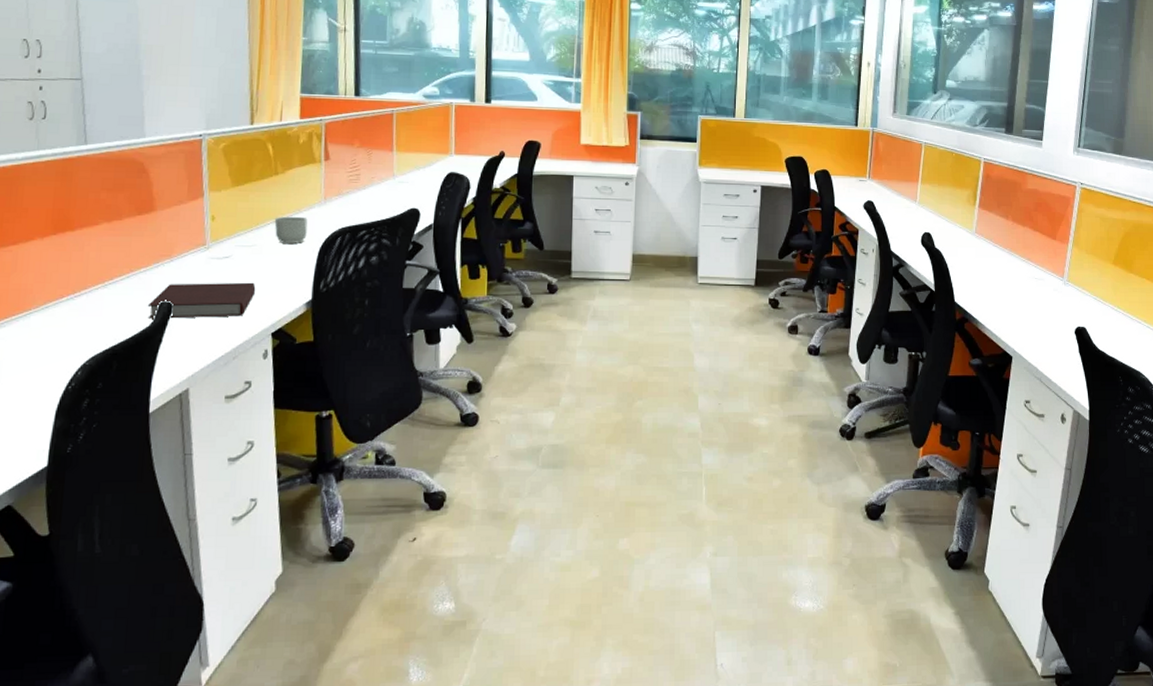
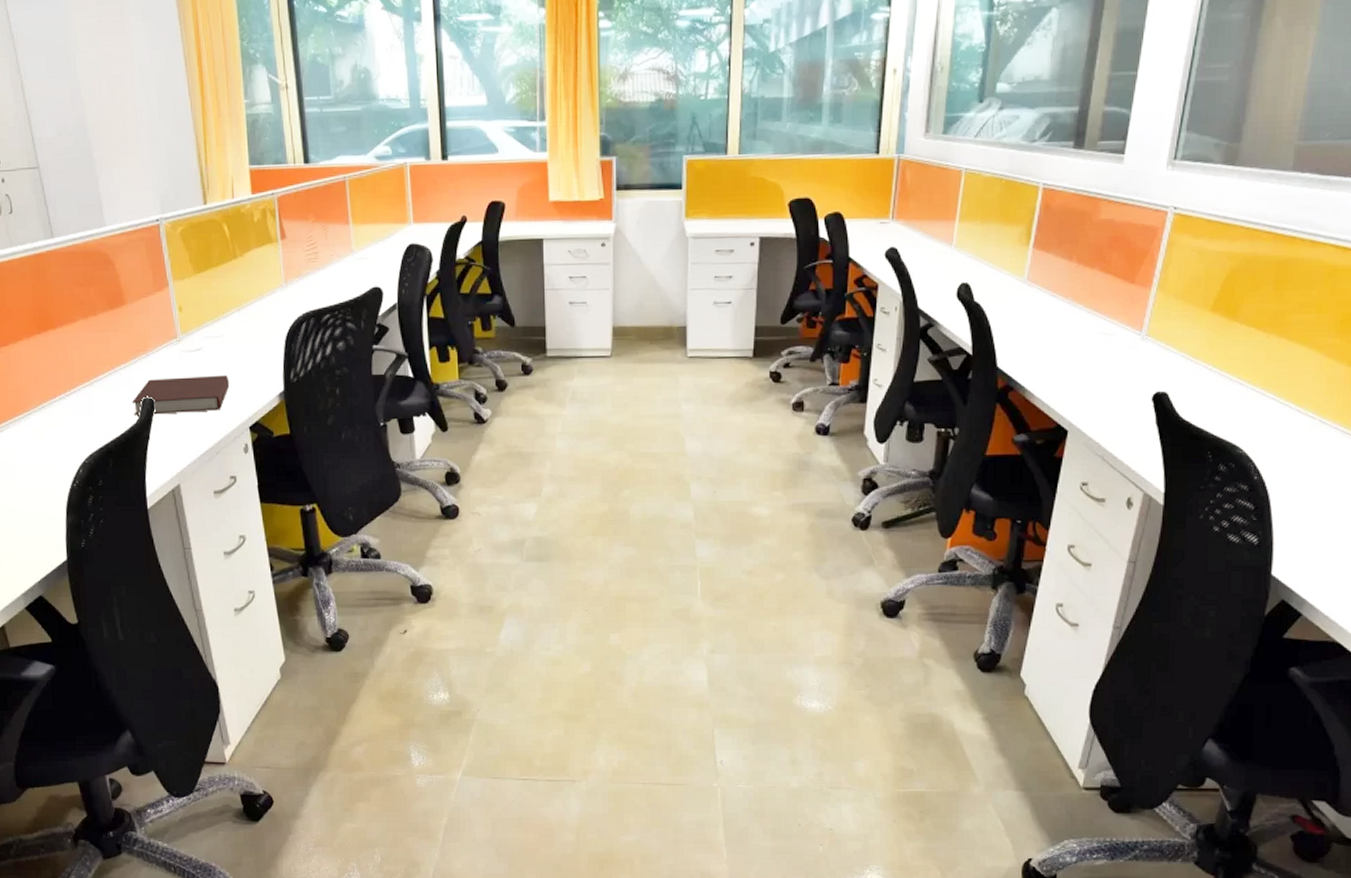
mug: present [274,216,308,244] -> none [239,302,272,332]

